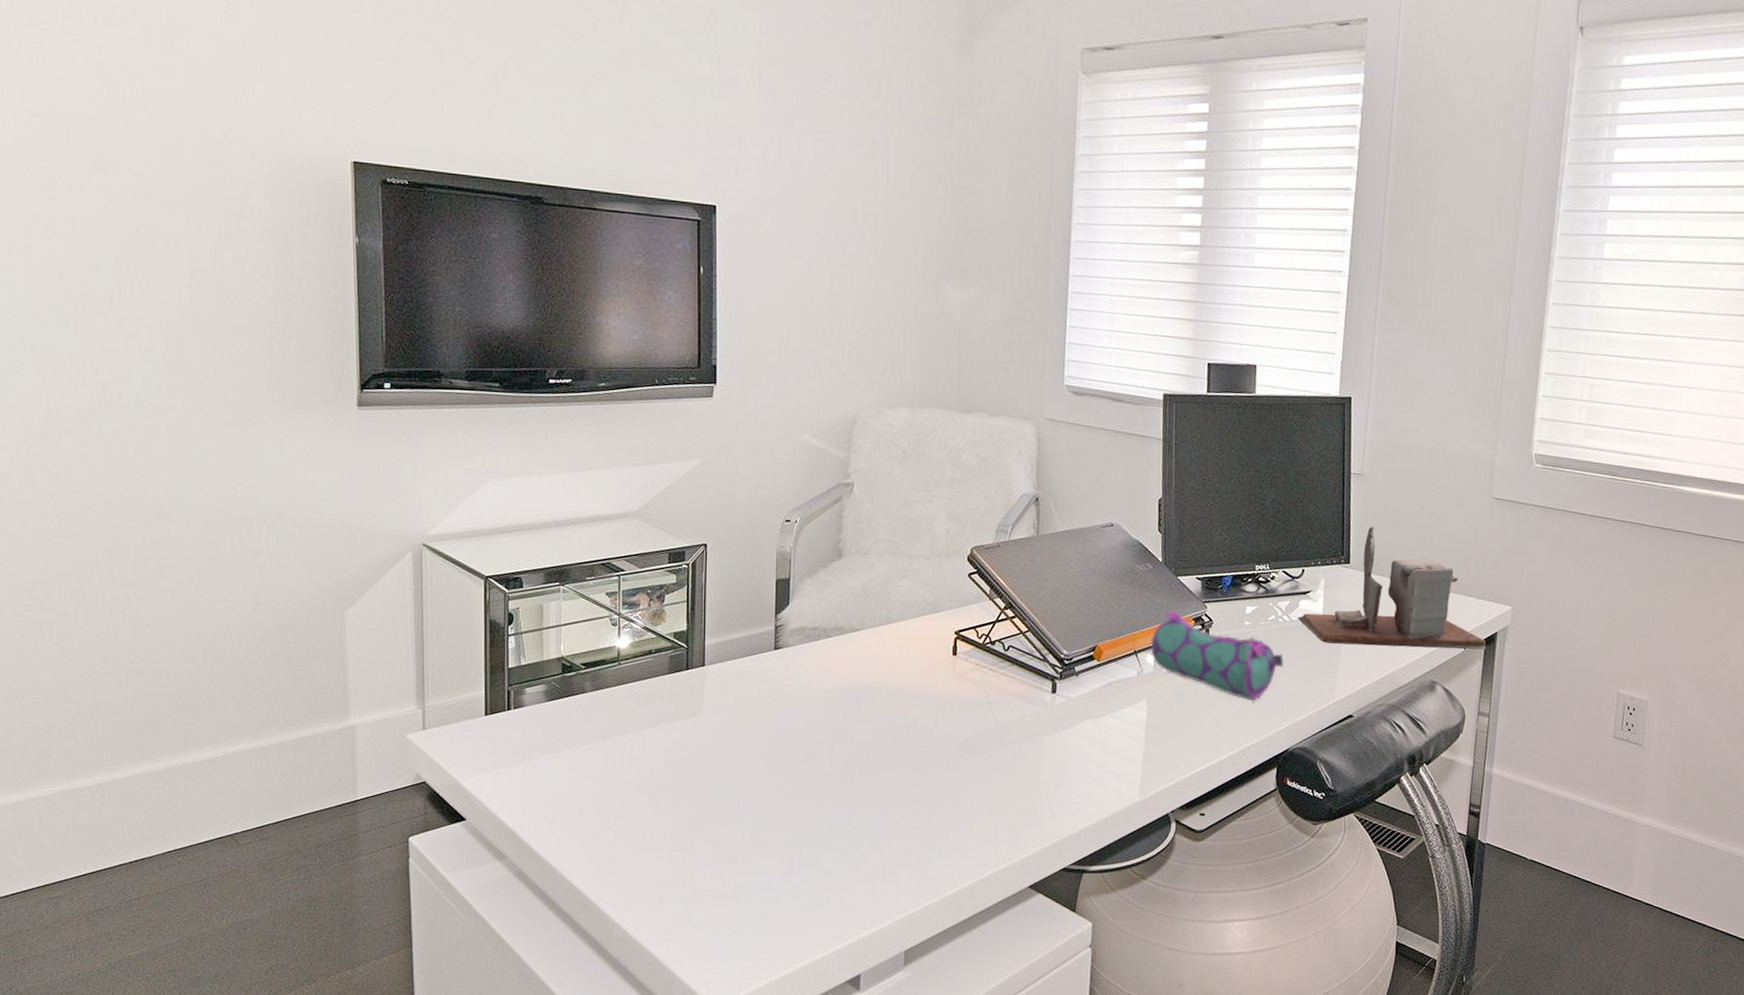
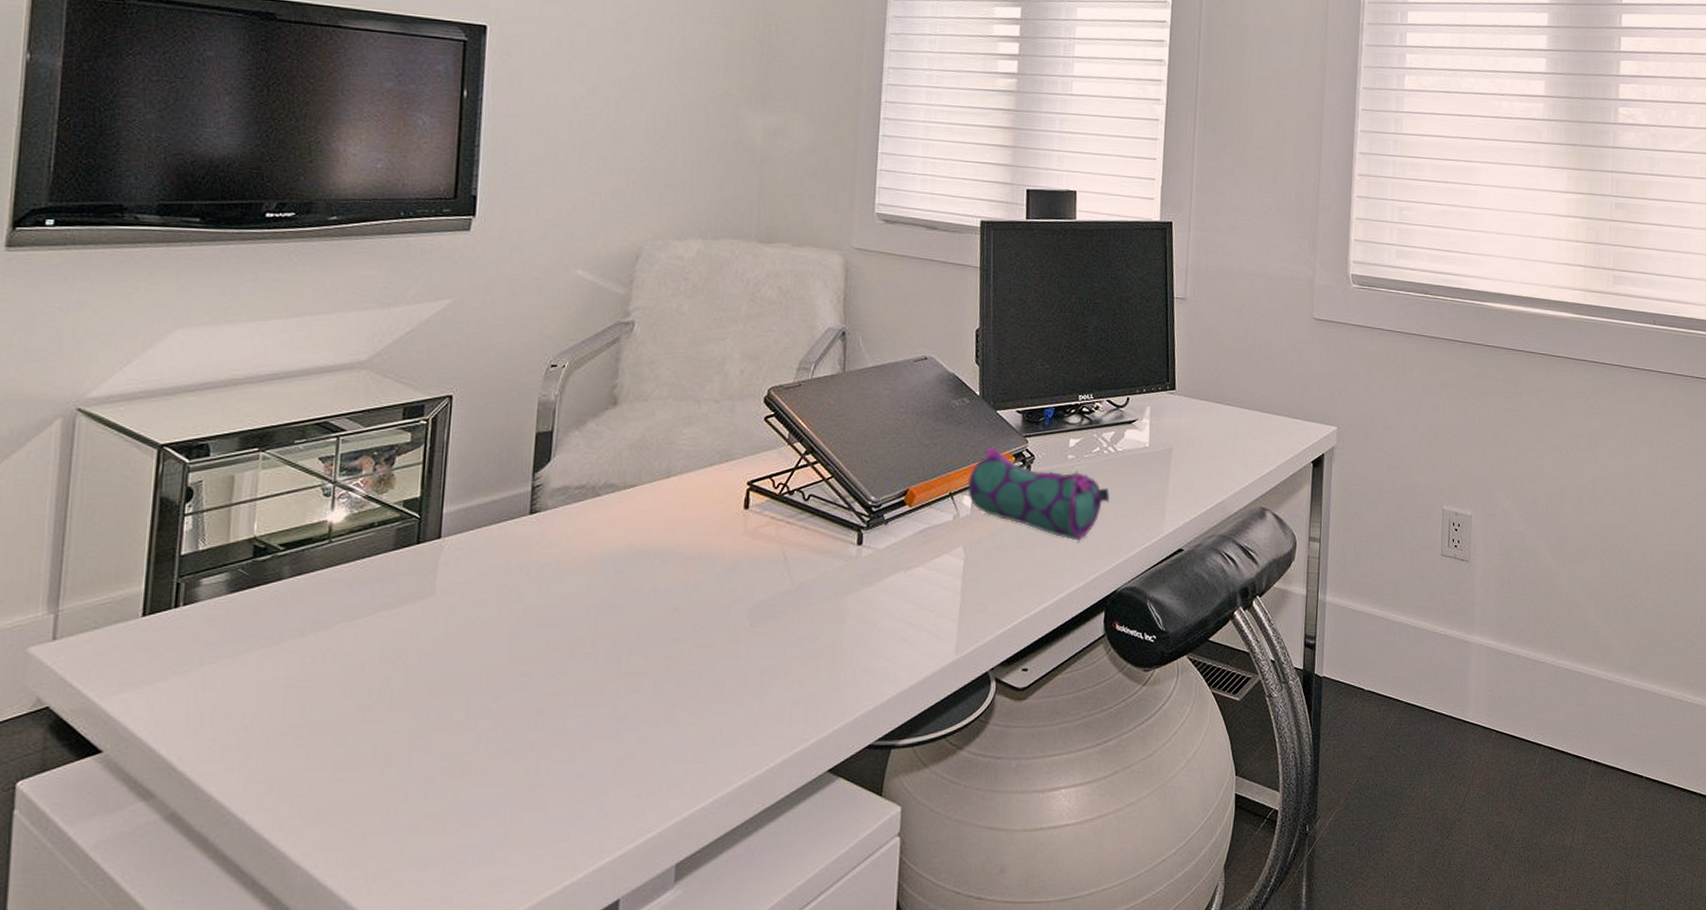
desk organizer: present [1298,526,1487,650] -> none [1124,351,1314,475]

